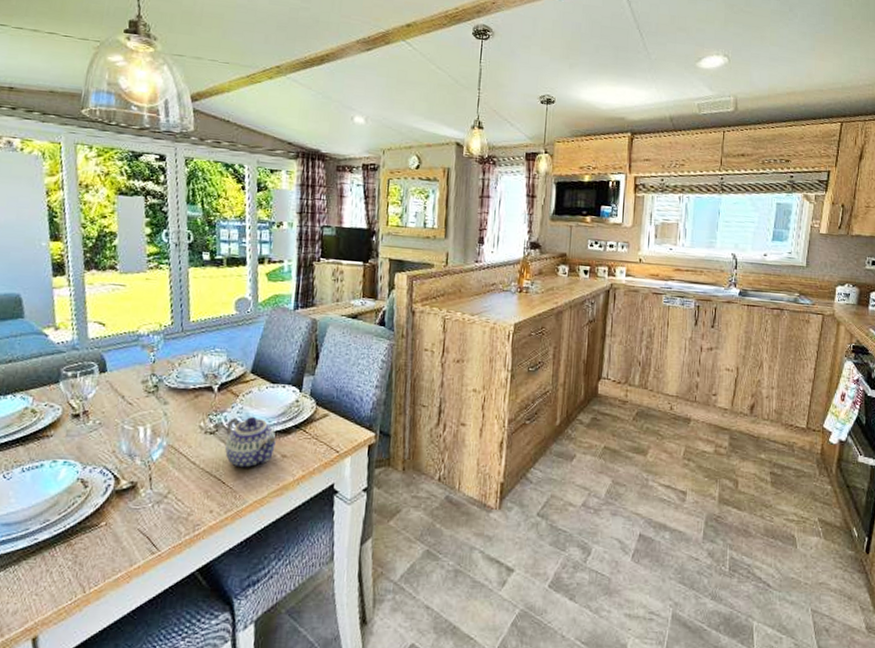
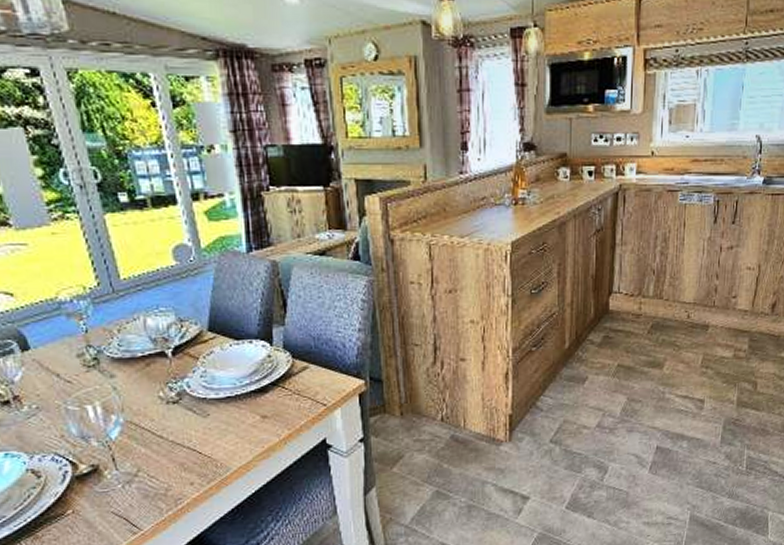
teapot: present [225,416,276,468] -> none [191,378,253,435]

